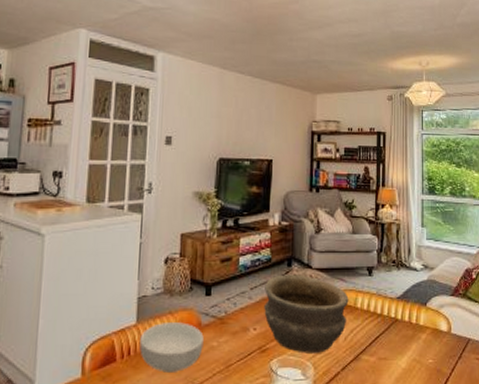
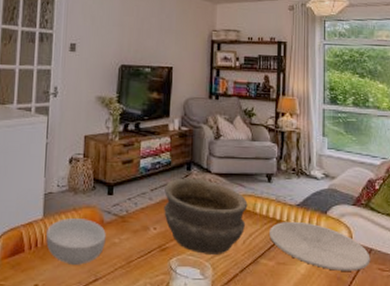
plate: none [371,314,469,363] -> present [270,221,371,271]

